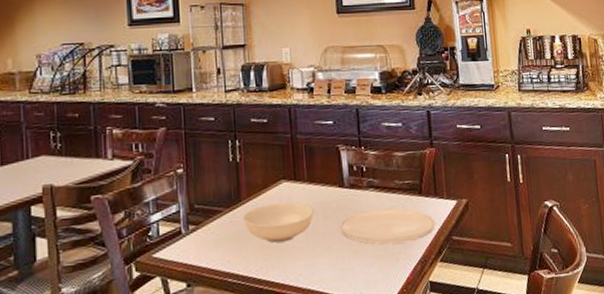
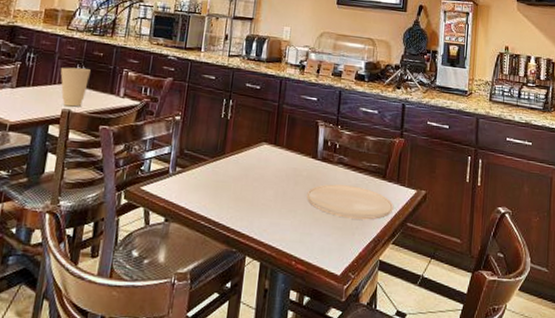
cup: none [30,135,68,181] -> present [60,67,91,107]
bowl: present [242,202,314,243] -> none [223,161,287,198]

